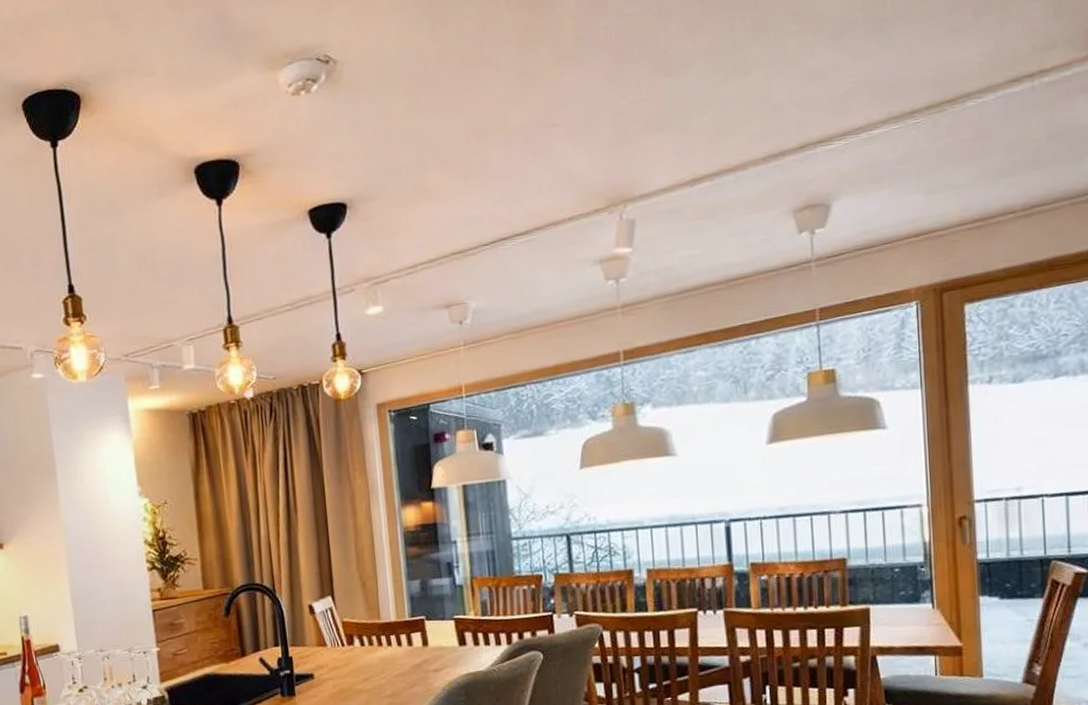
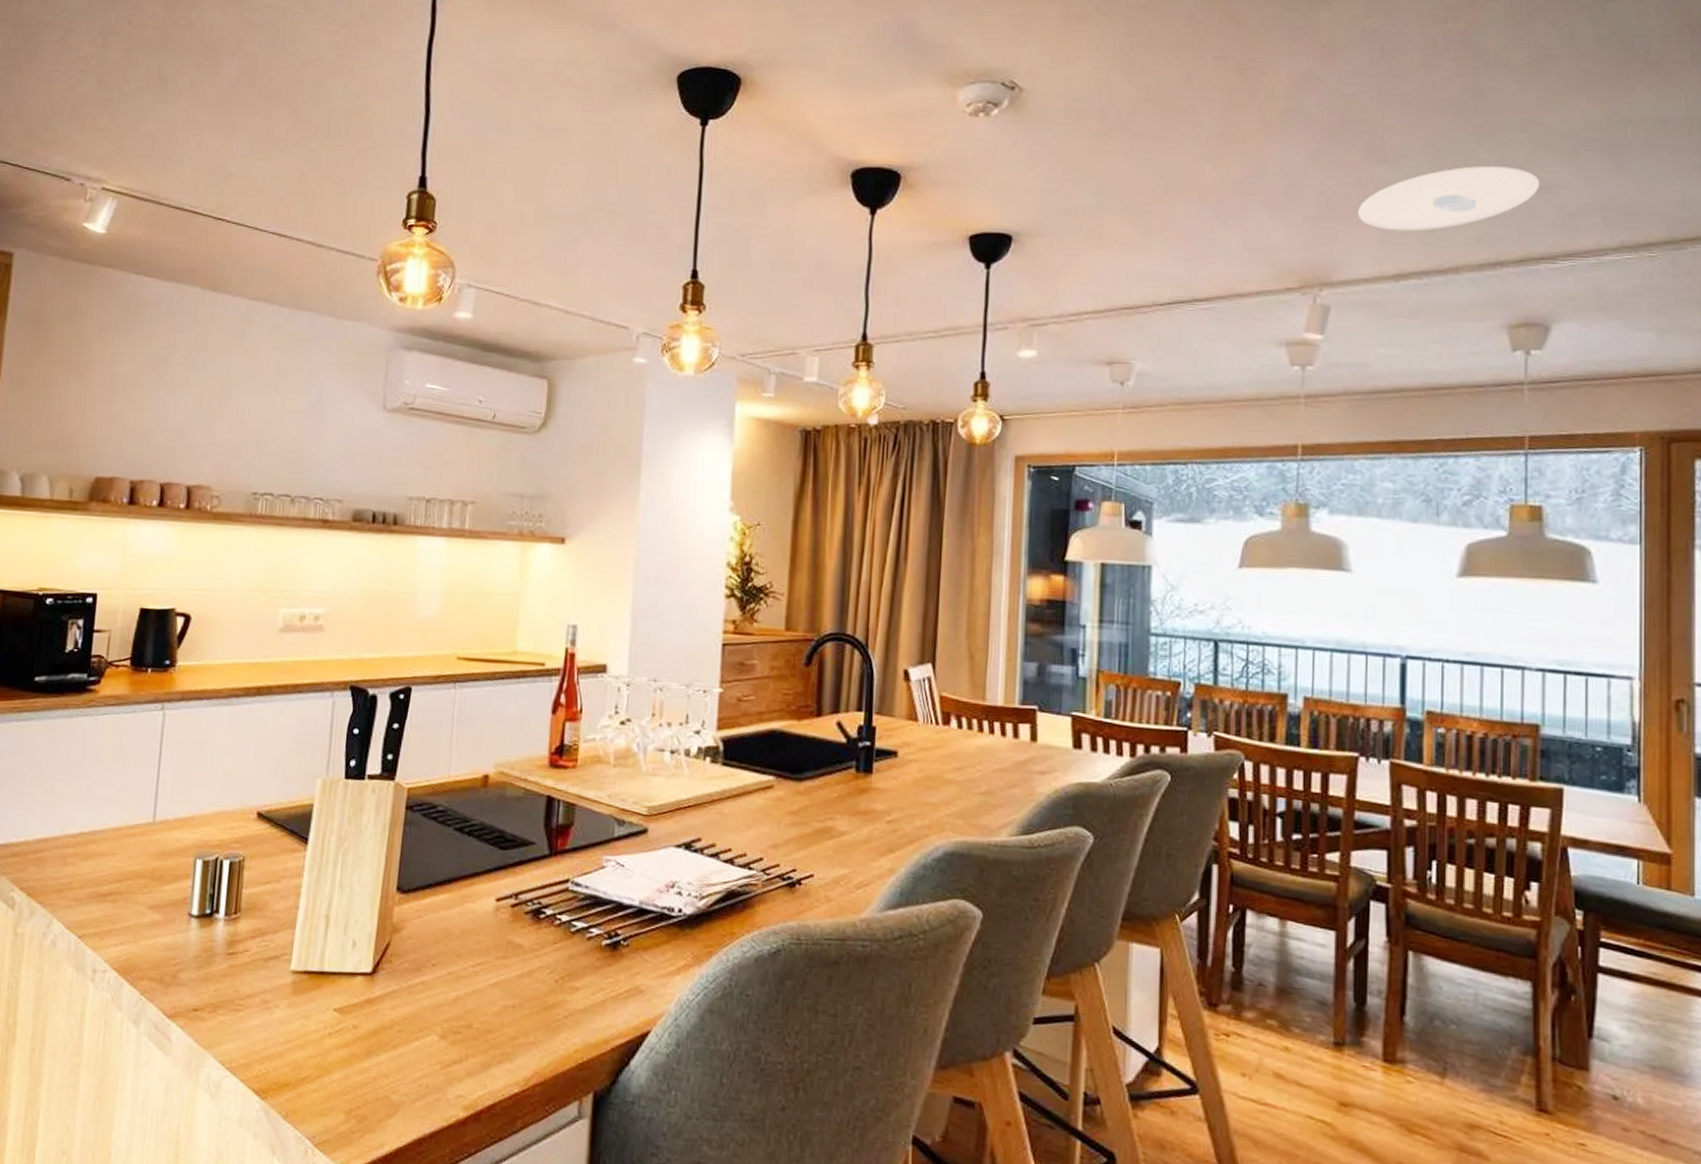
recessed light: none [651,59,812,140] -> present [1357,166,1540,231]

